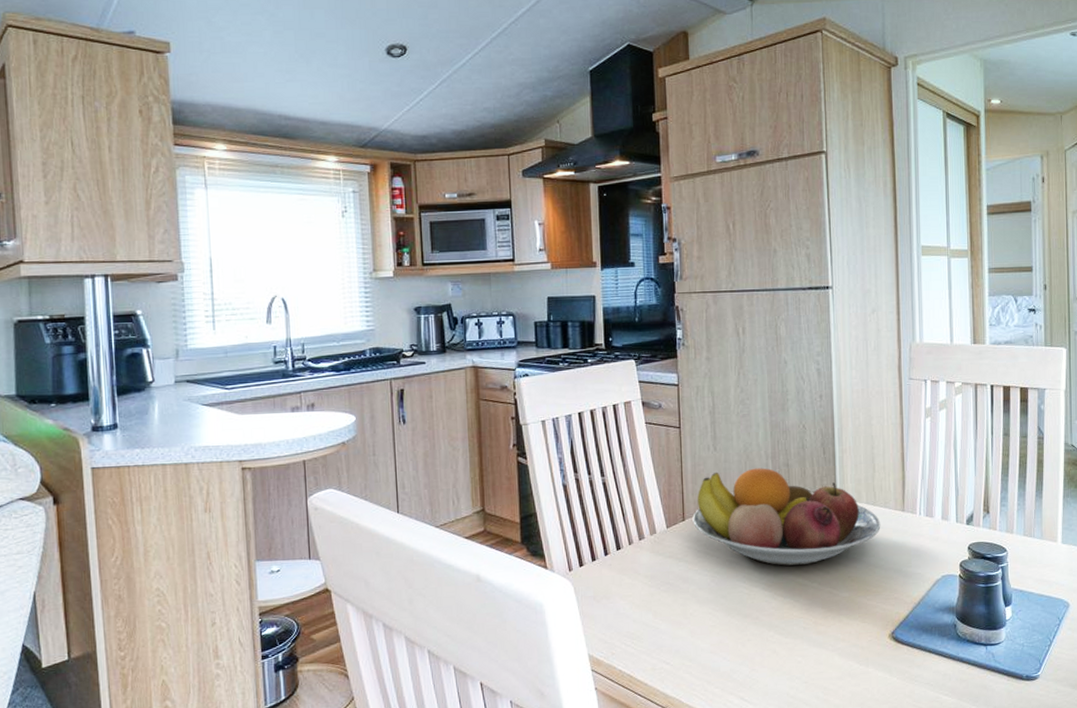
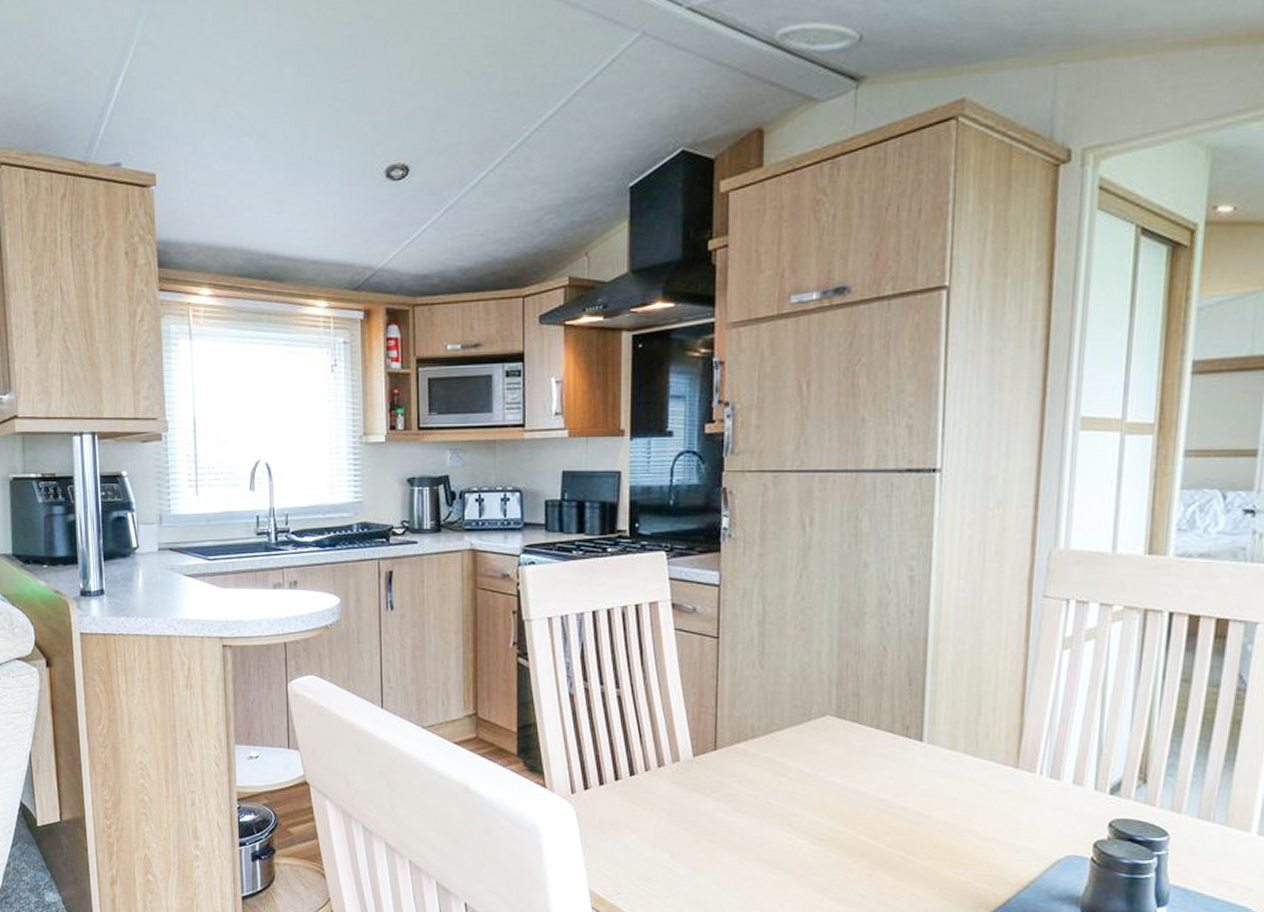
fruit bowl: present [692,468,881,566] -> none [727,695,983,820]

